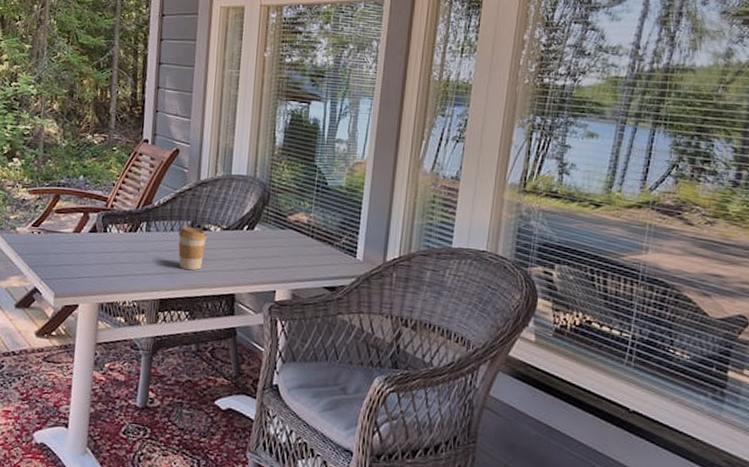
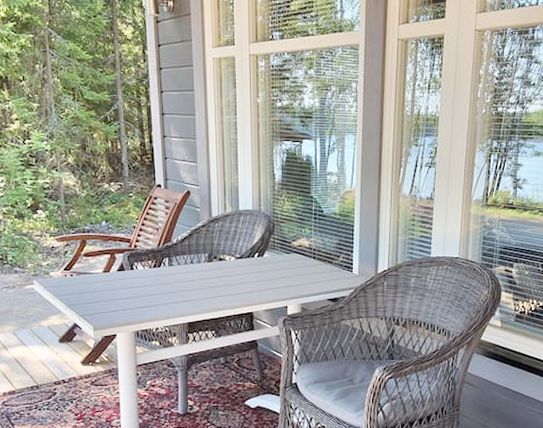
coffee cup: present [178,227,207,271] -> none [198,259,223,296]

